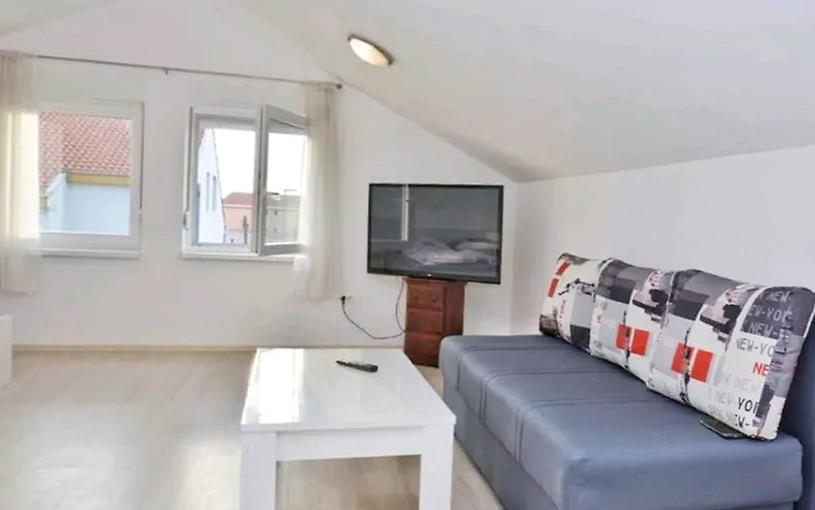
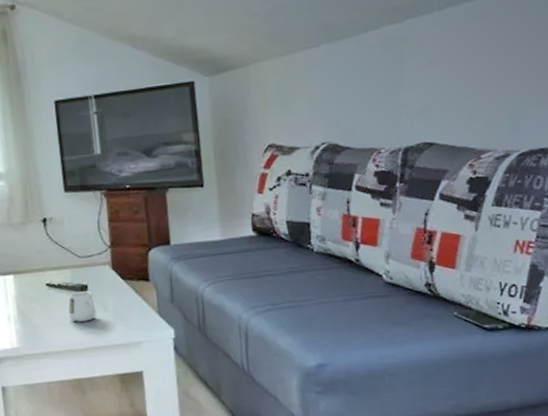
mug: none [355,372,383,402] -> present [68,291,96,322]

